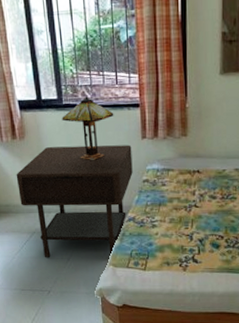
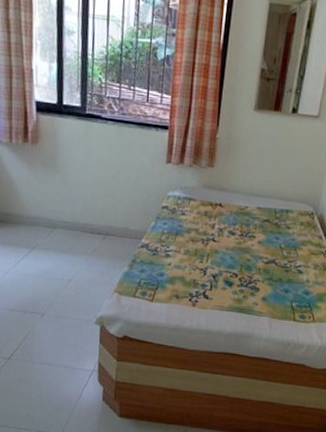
side table: present [16,145,133,257] -> none [22,157,155,282]
table lamp: present [62,96,114,161] -> none [82,109,140,179]

